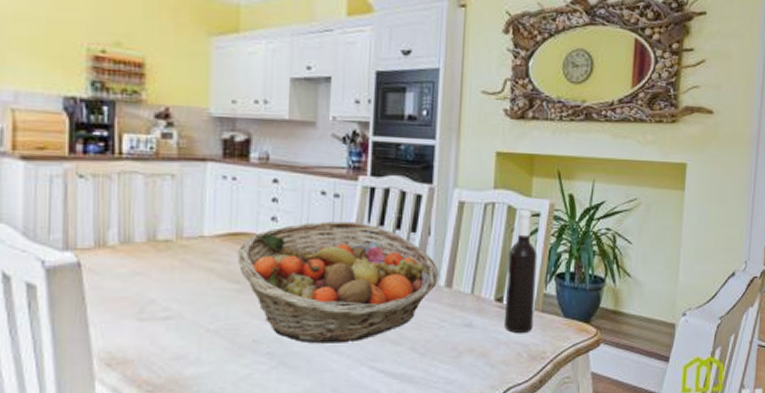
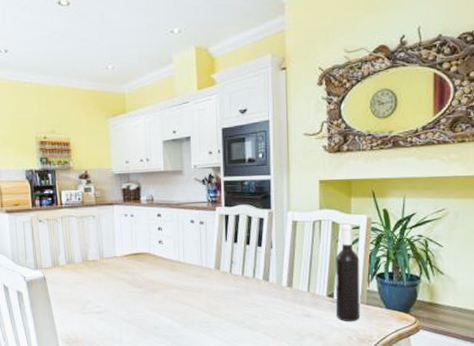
fruit basket: present [237,221,439,344] -> none [139,241,281,329]

